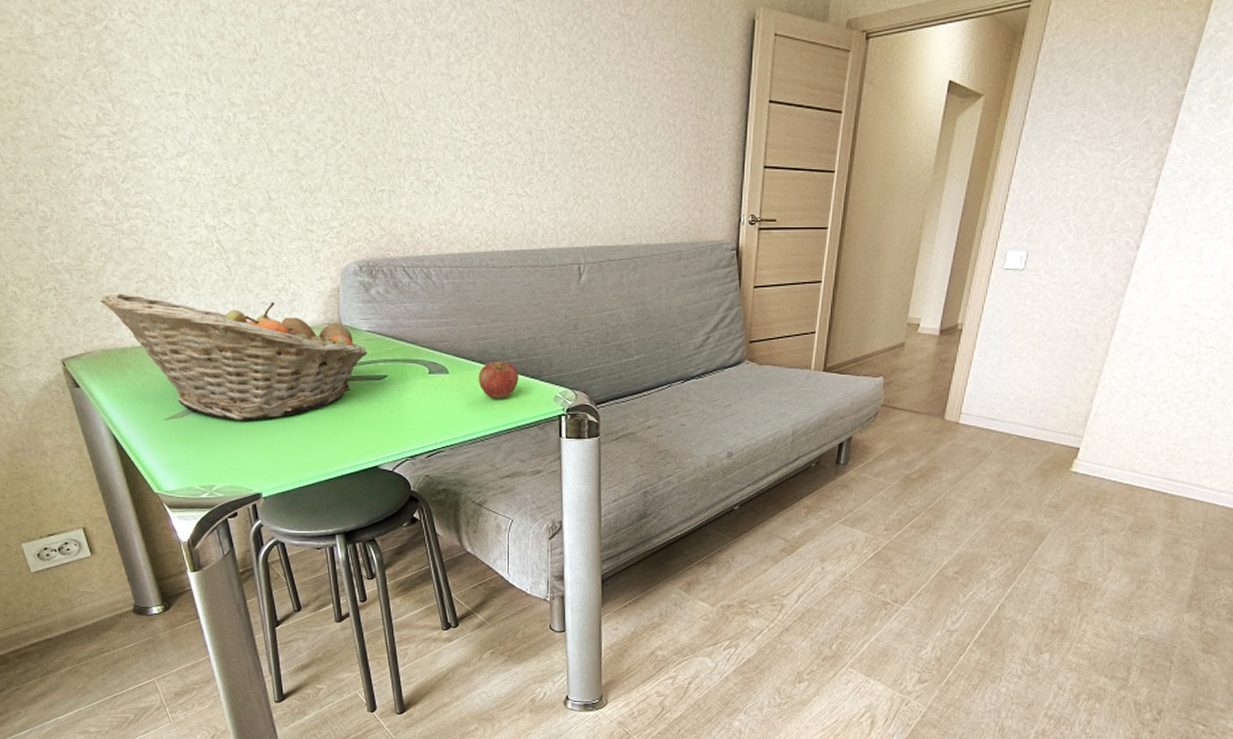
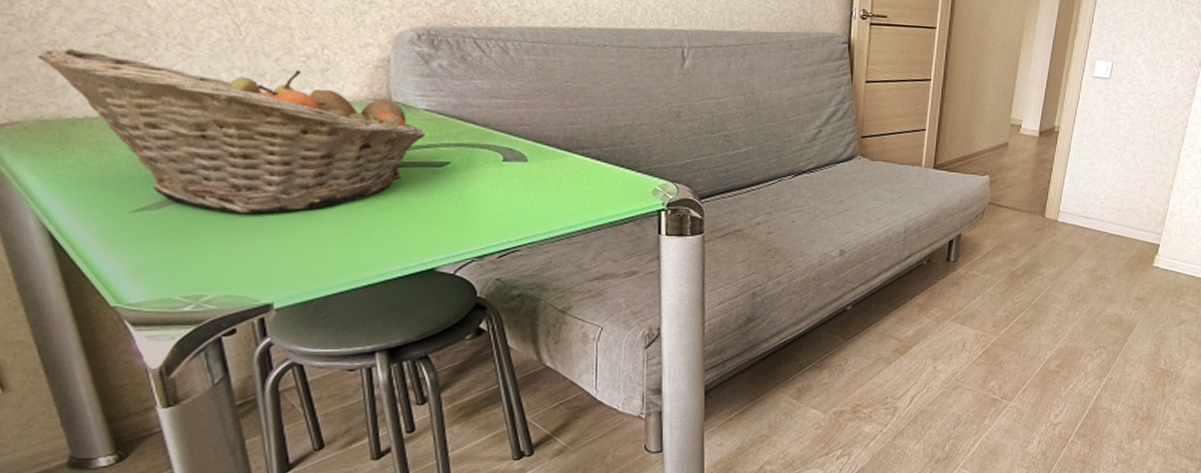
apple: present [478,359,519,399] -> none [563,147,612,192]

